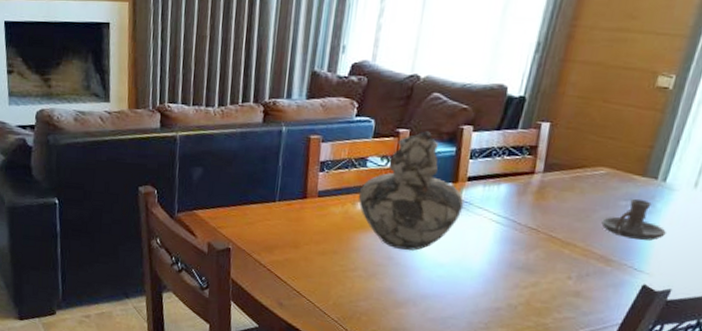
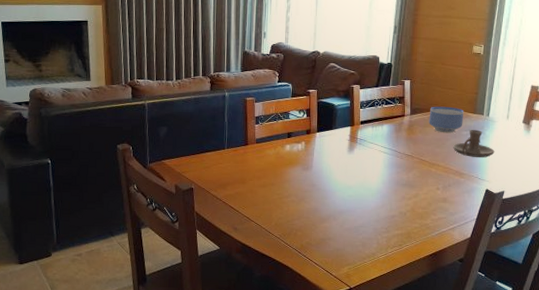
vase: present [358,131,465,251] -> none [285,90,360,178]
bowl: none [569,162,628,203] -> present [429,106,464,134]

